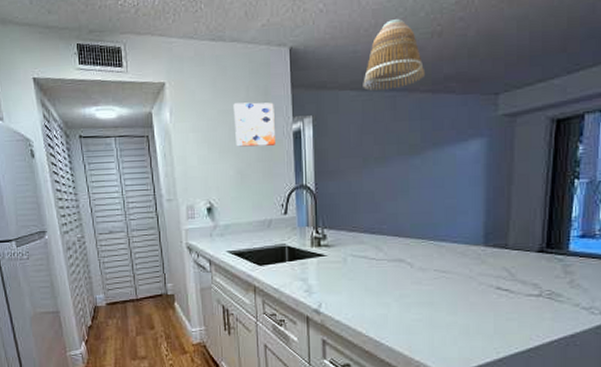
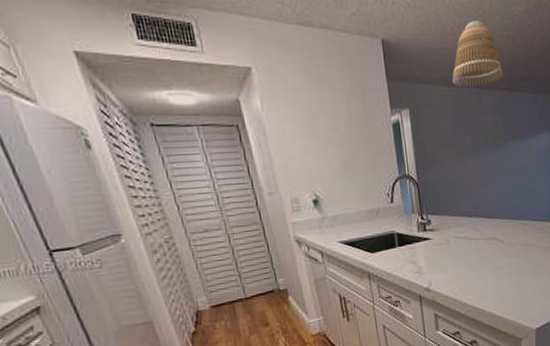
wall art: present [233,102,276,147] -> none [329,93,377,138]

